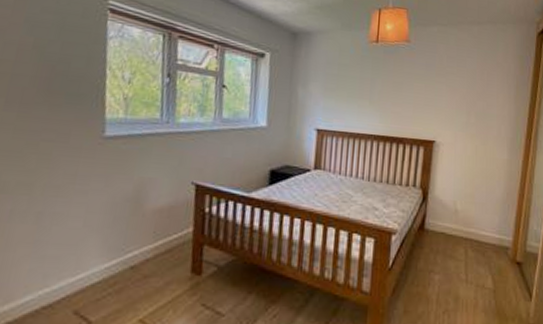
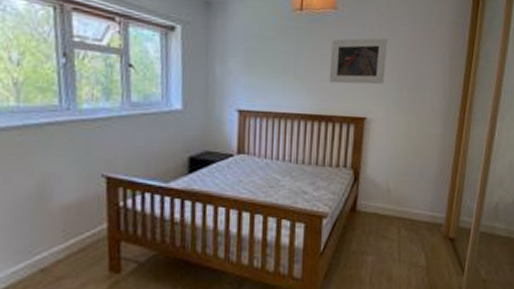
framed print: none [401,68,456,111] -> present [329,38,388,85]

